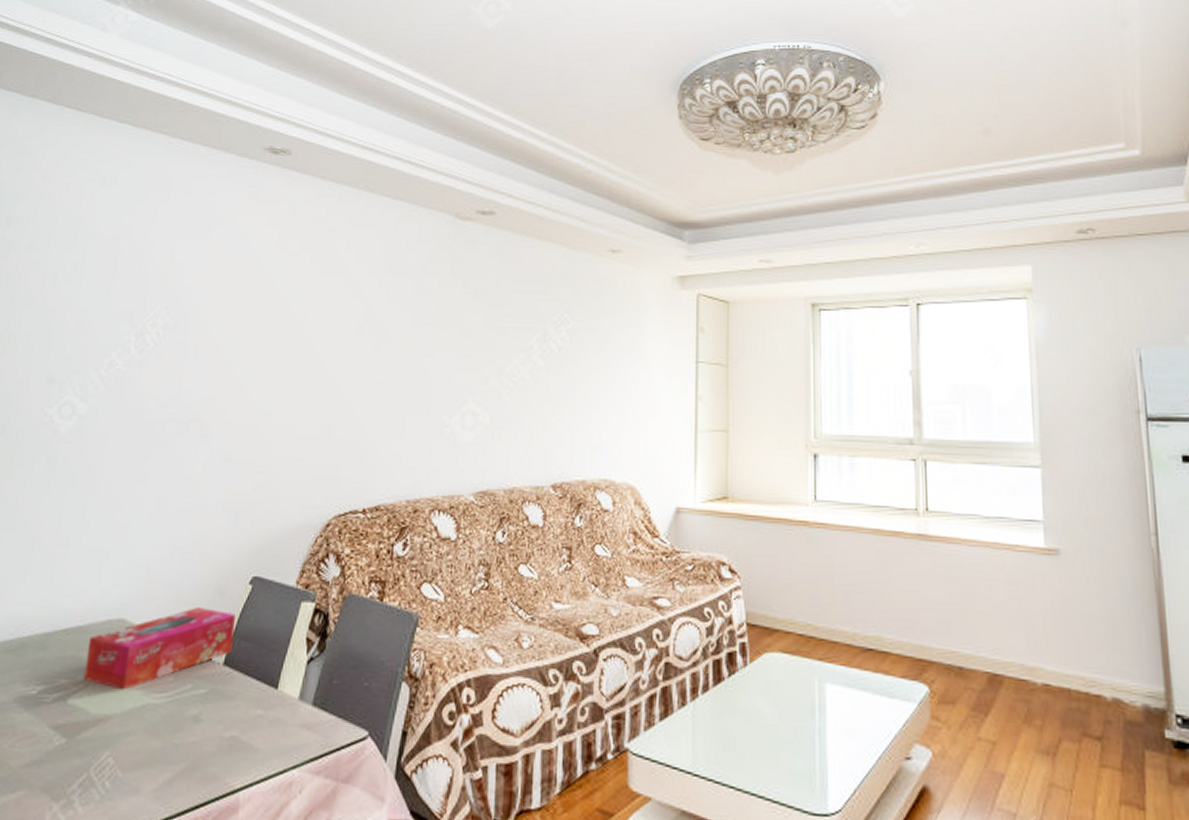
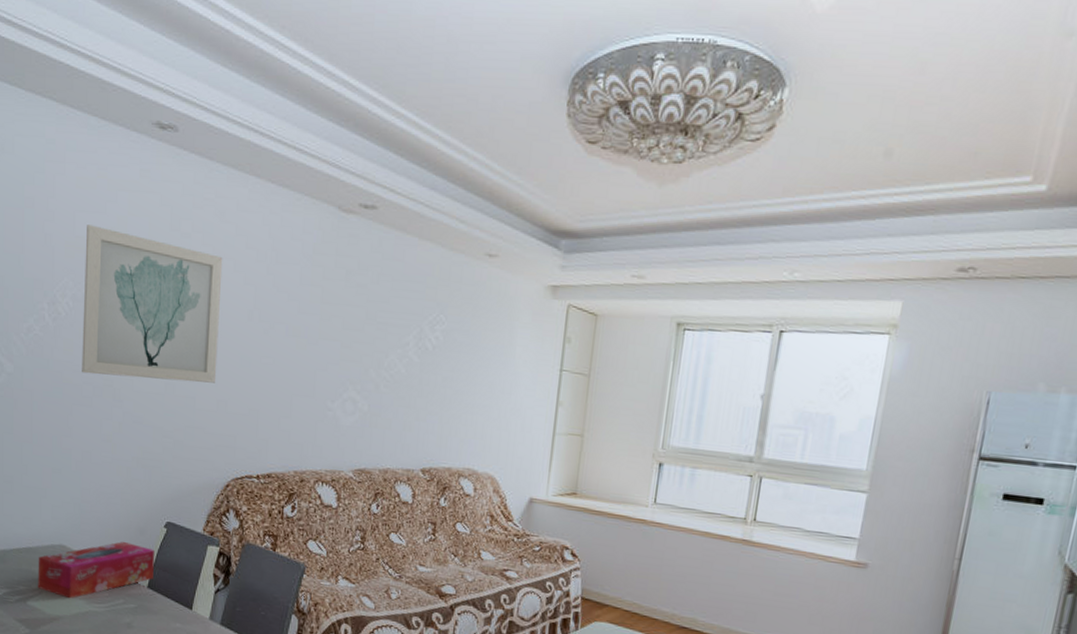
wall art: none [166,250,333,409] -> present [82,225,223,383]

